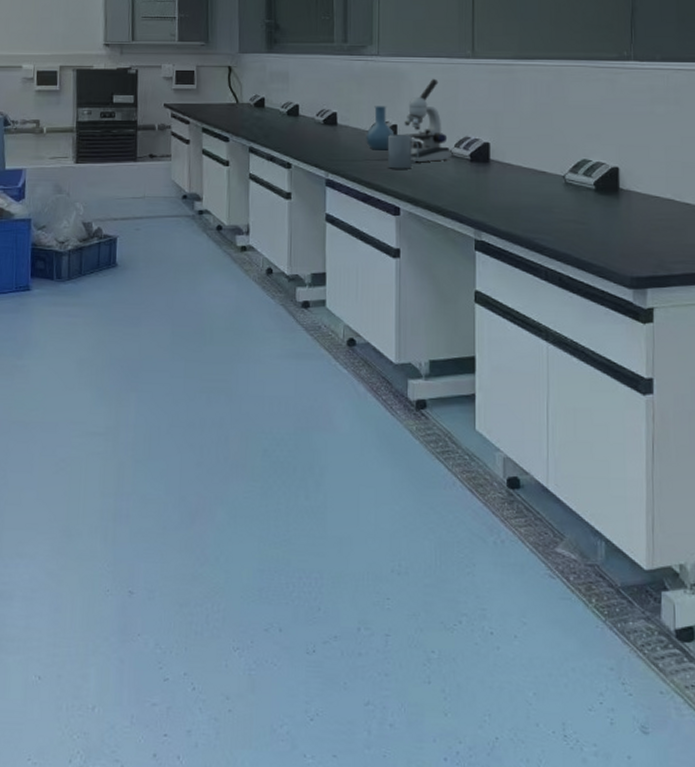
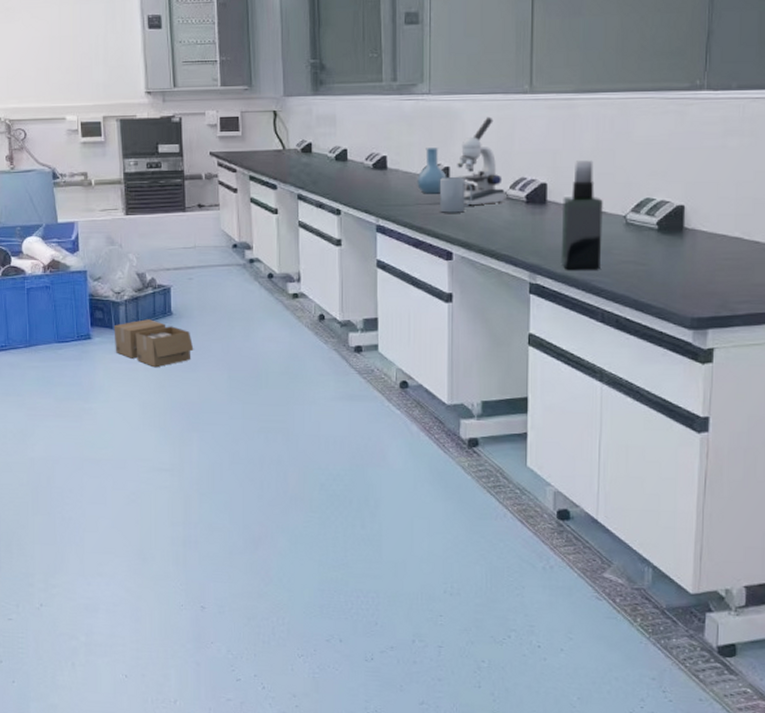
cardboard box: none [54,270,137,322] -> present [113,319,194,368]
spray bottle: none [504,122,543,228] -> present [560,160,603,270]

